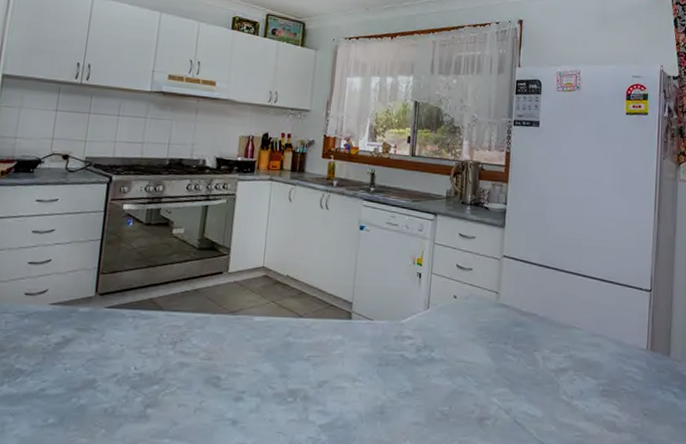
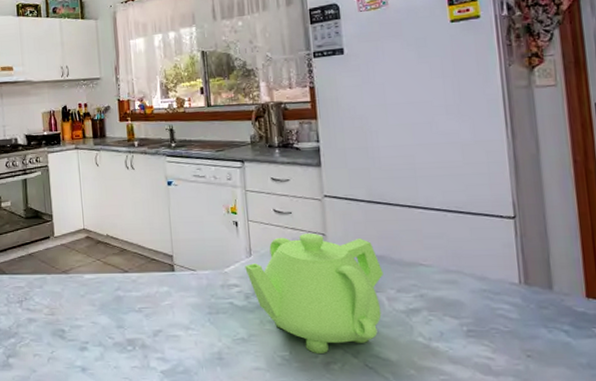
teapot: none [421,291,542,409] -> present [245,233,383,353]

